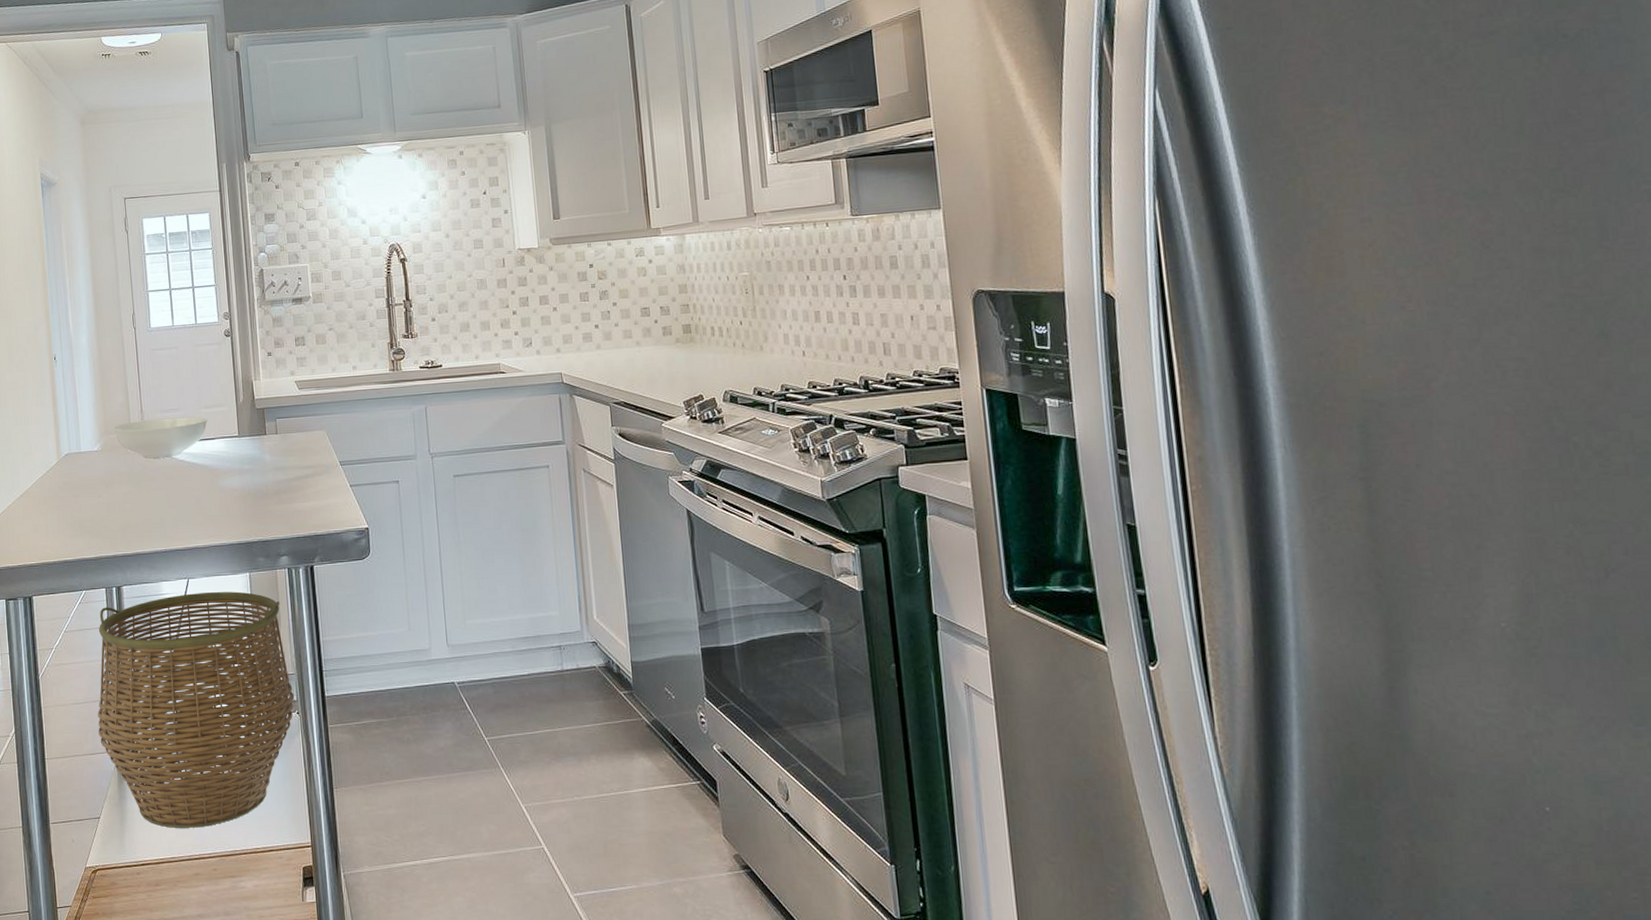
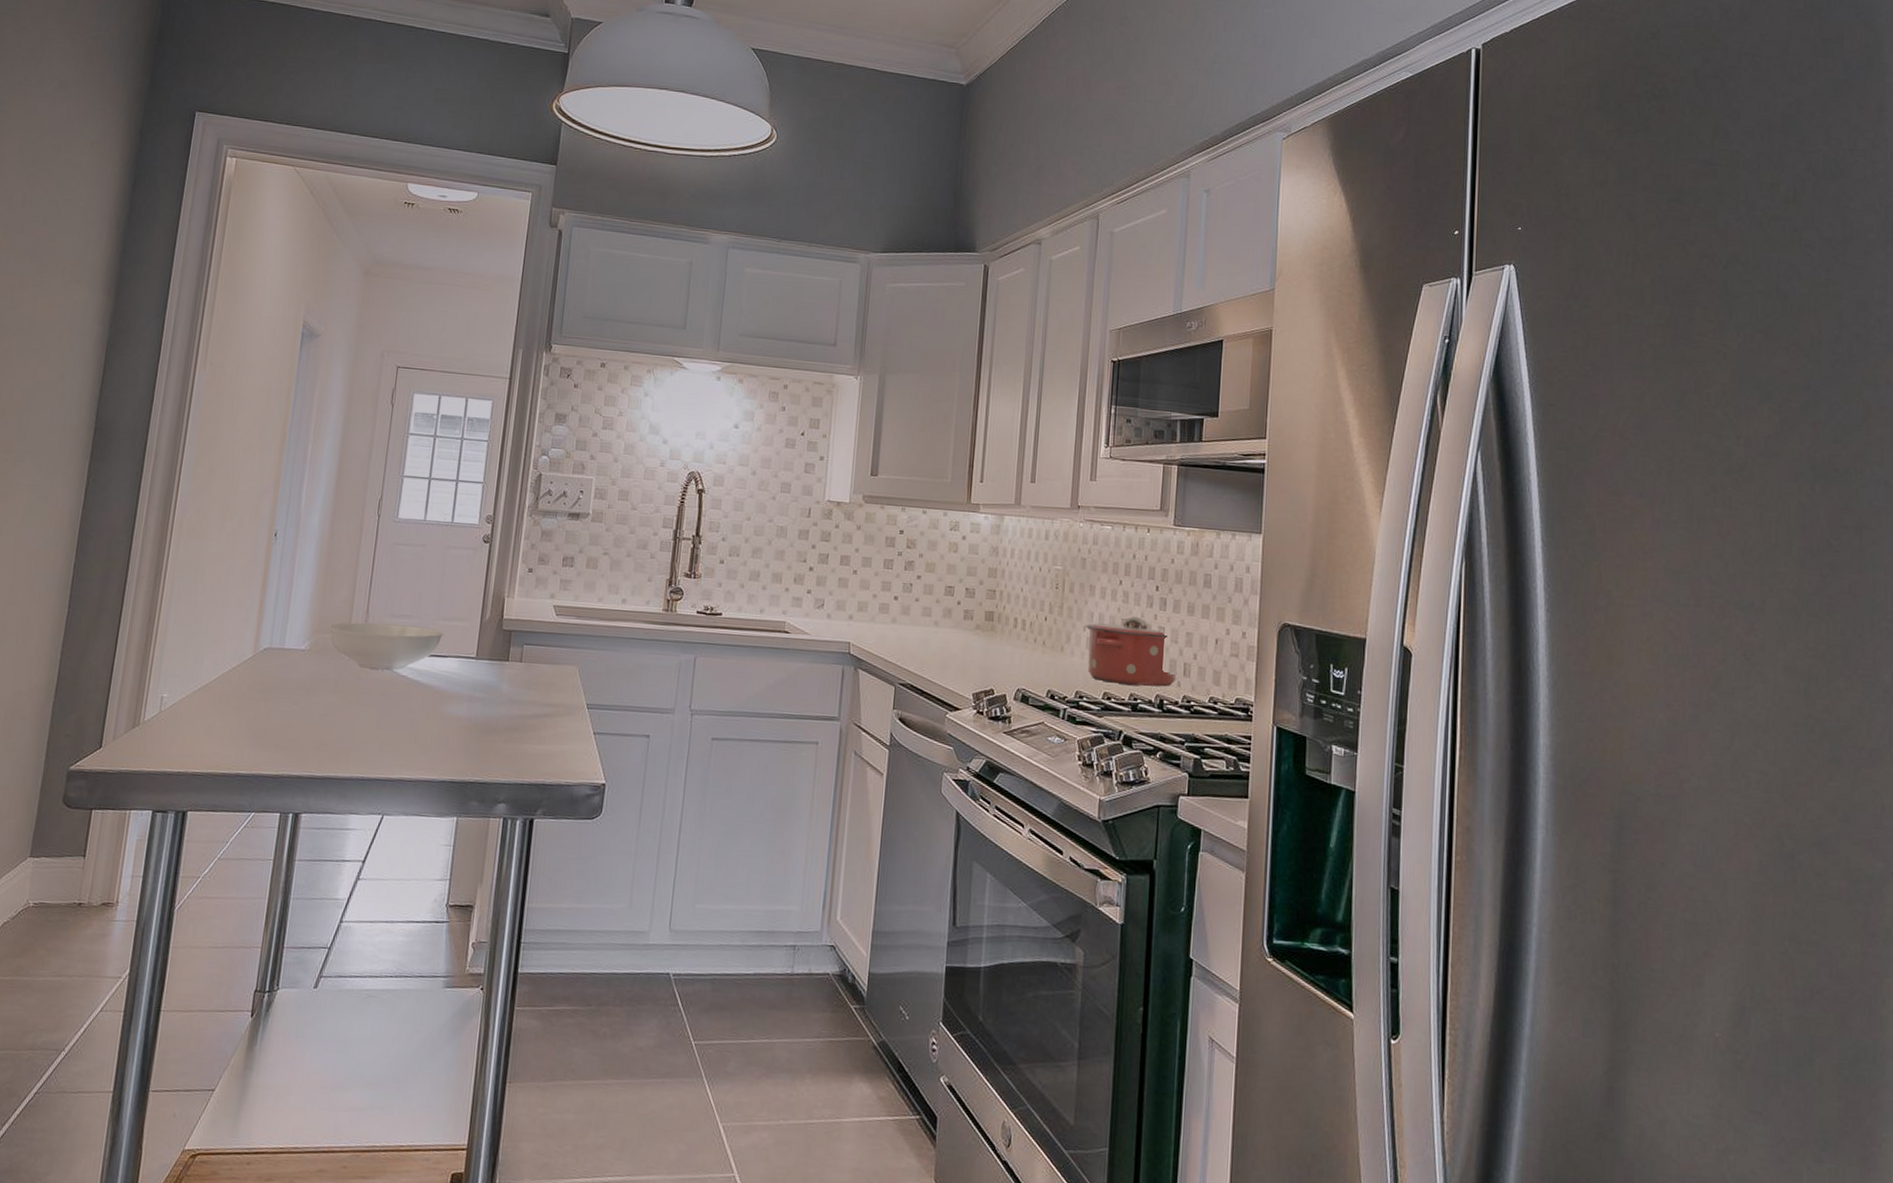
basket: present [97,591,295,828] -> none [234,832,487,1114]
casserole: none [780,307,878,372] -> present [1085,616,1177,687]

